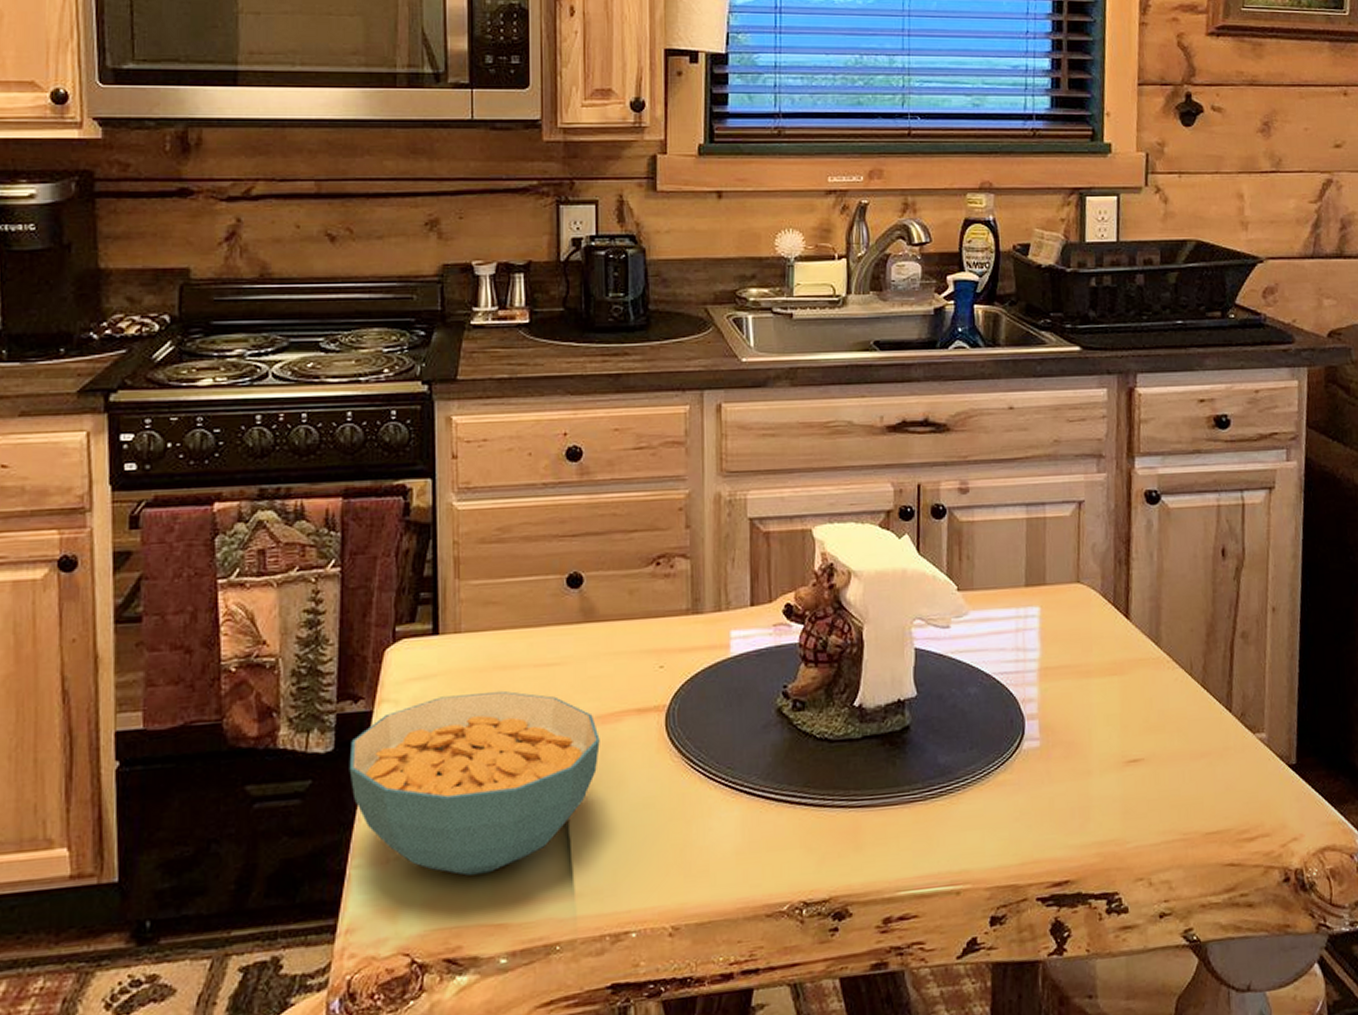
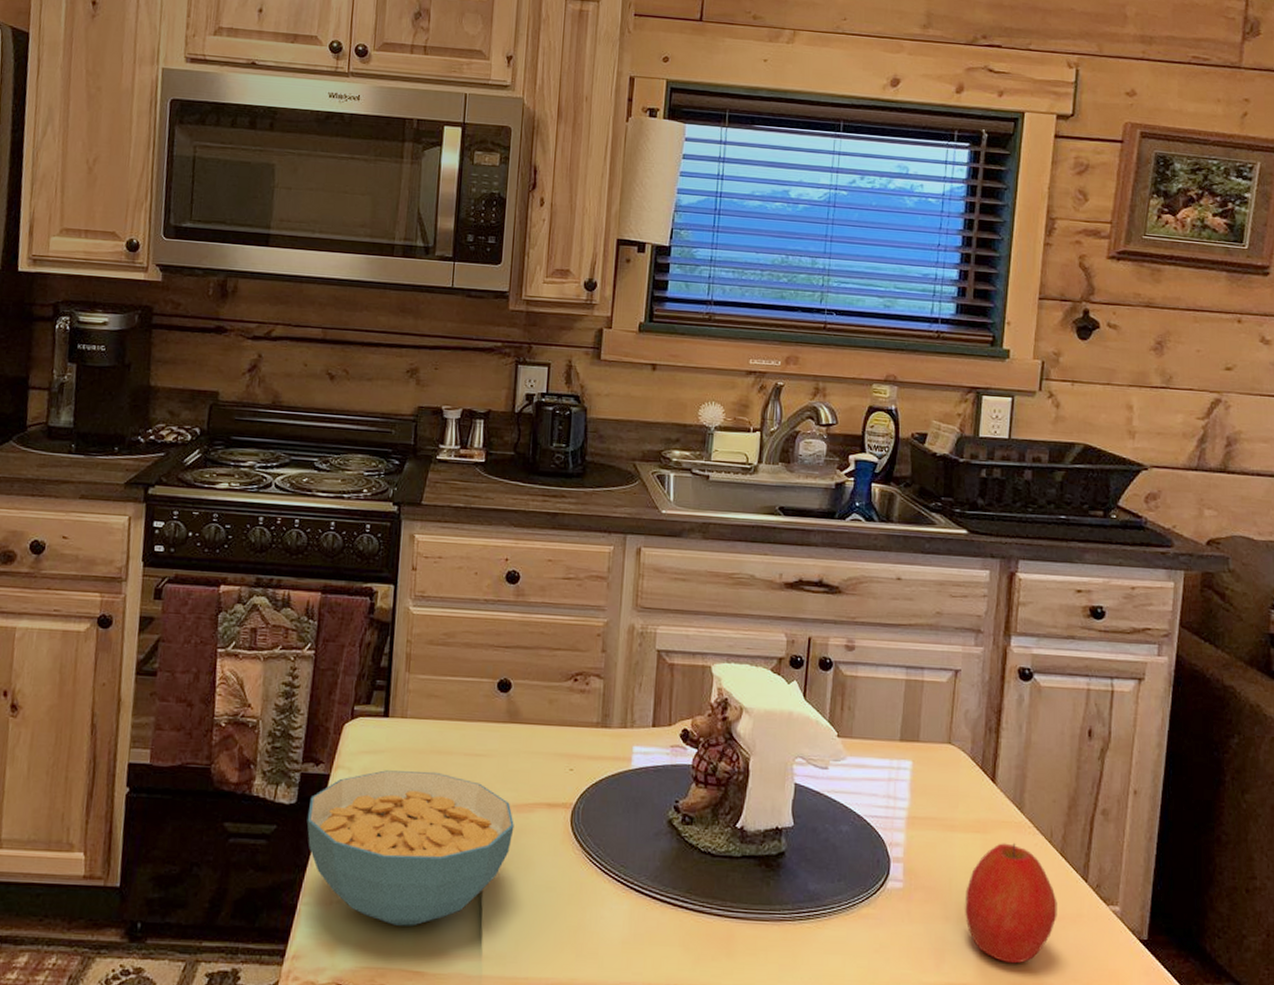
apple: none [1106,680,1203,811] -> present [965,842,1057,964]

